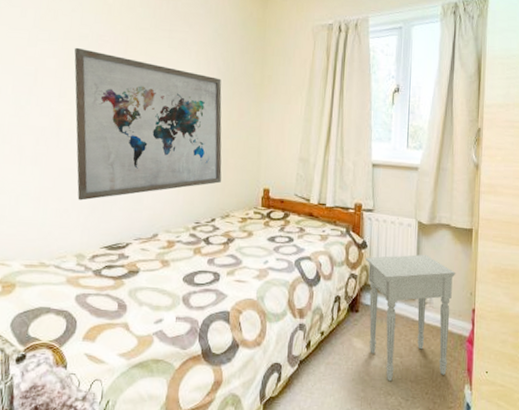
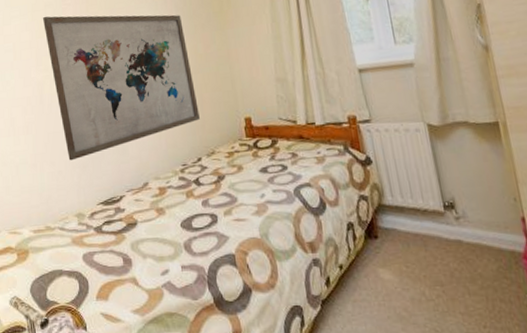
nightstand: present [366,254,456,382] -> none [373,160,505,316]

